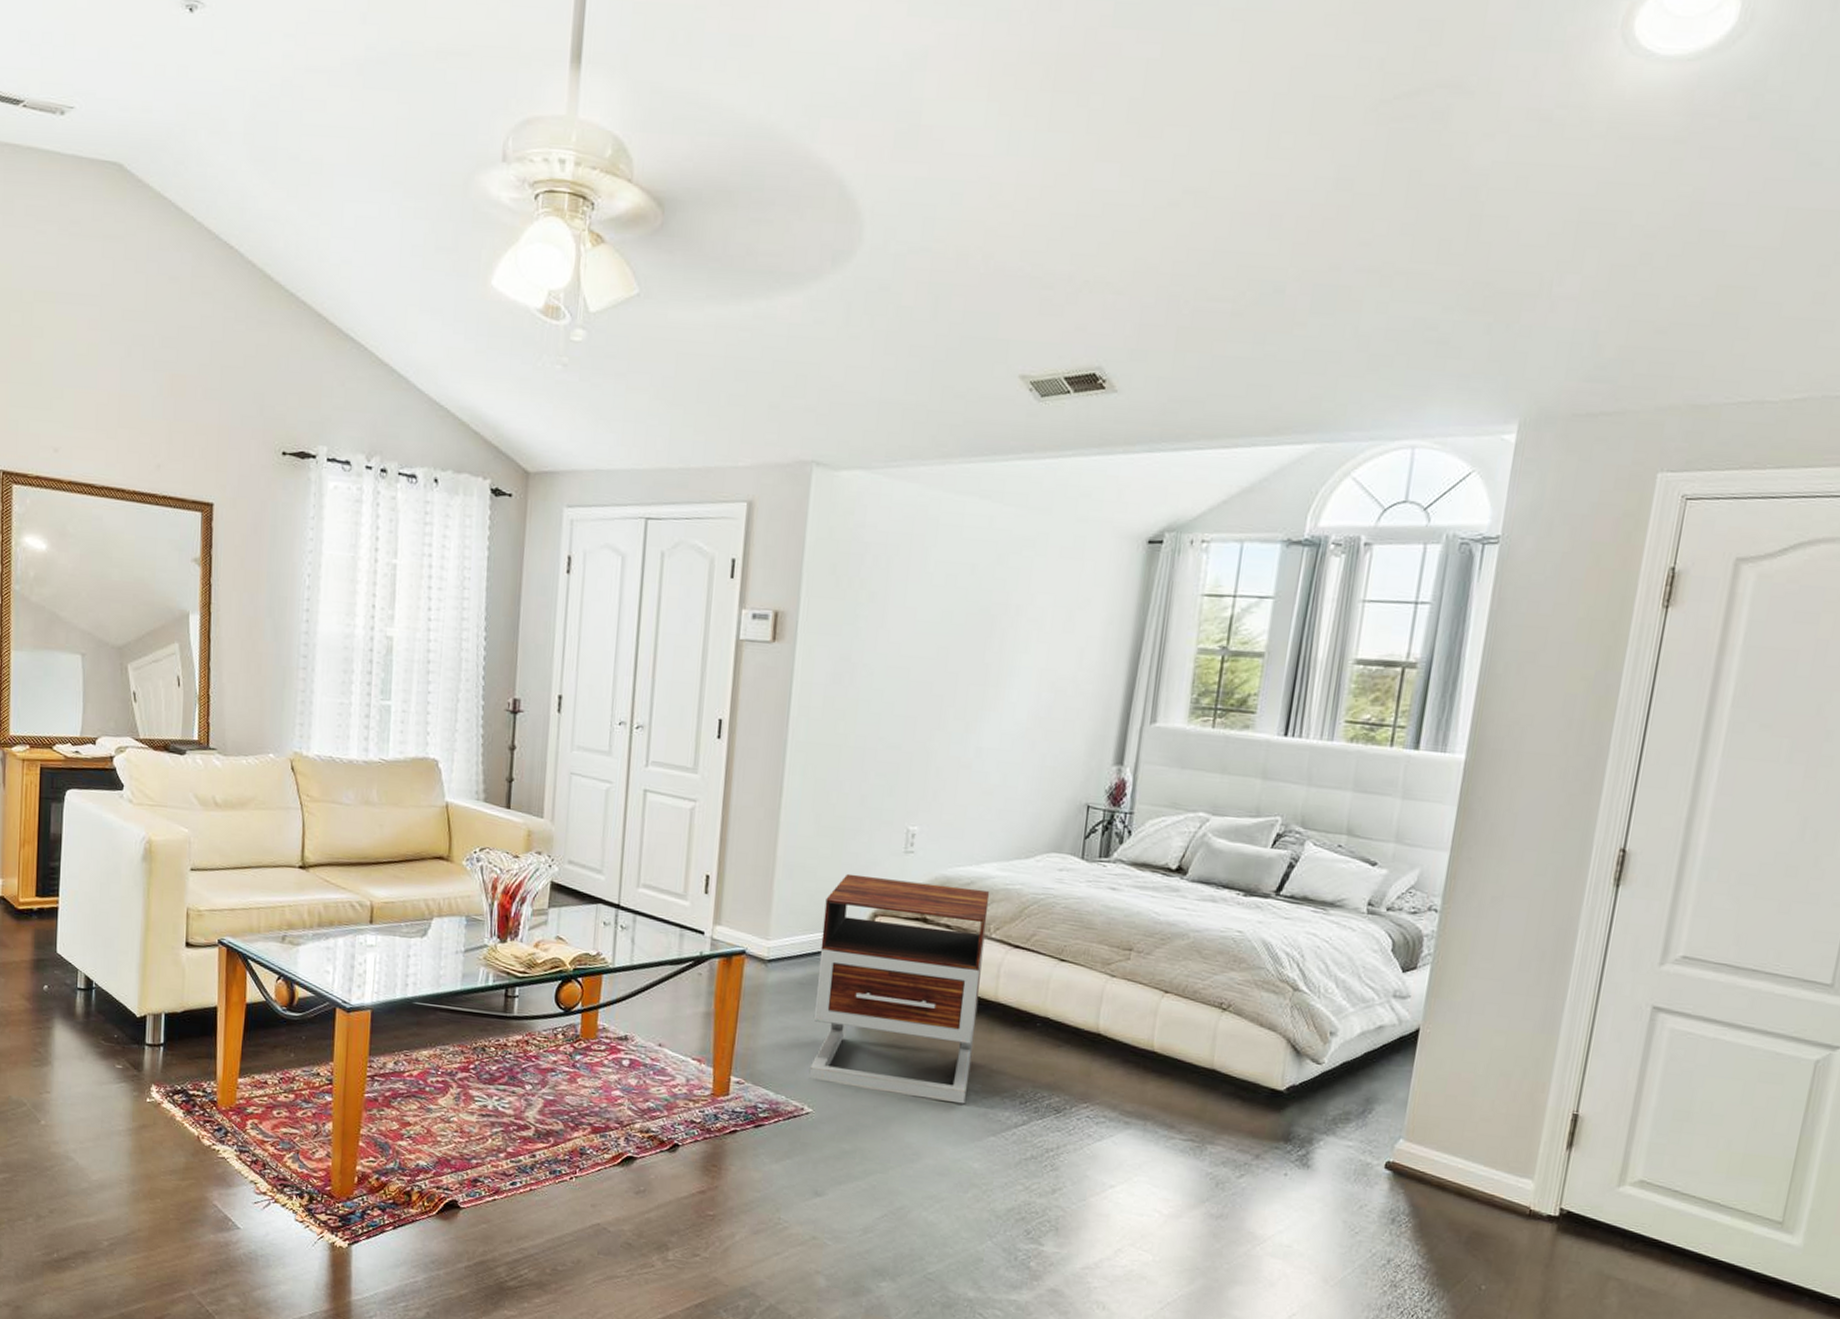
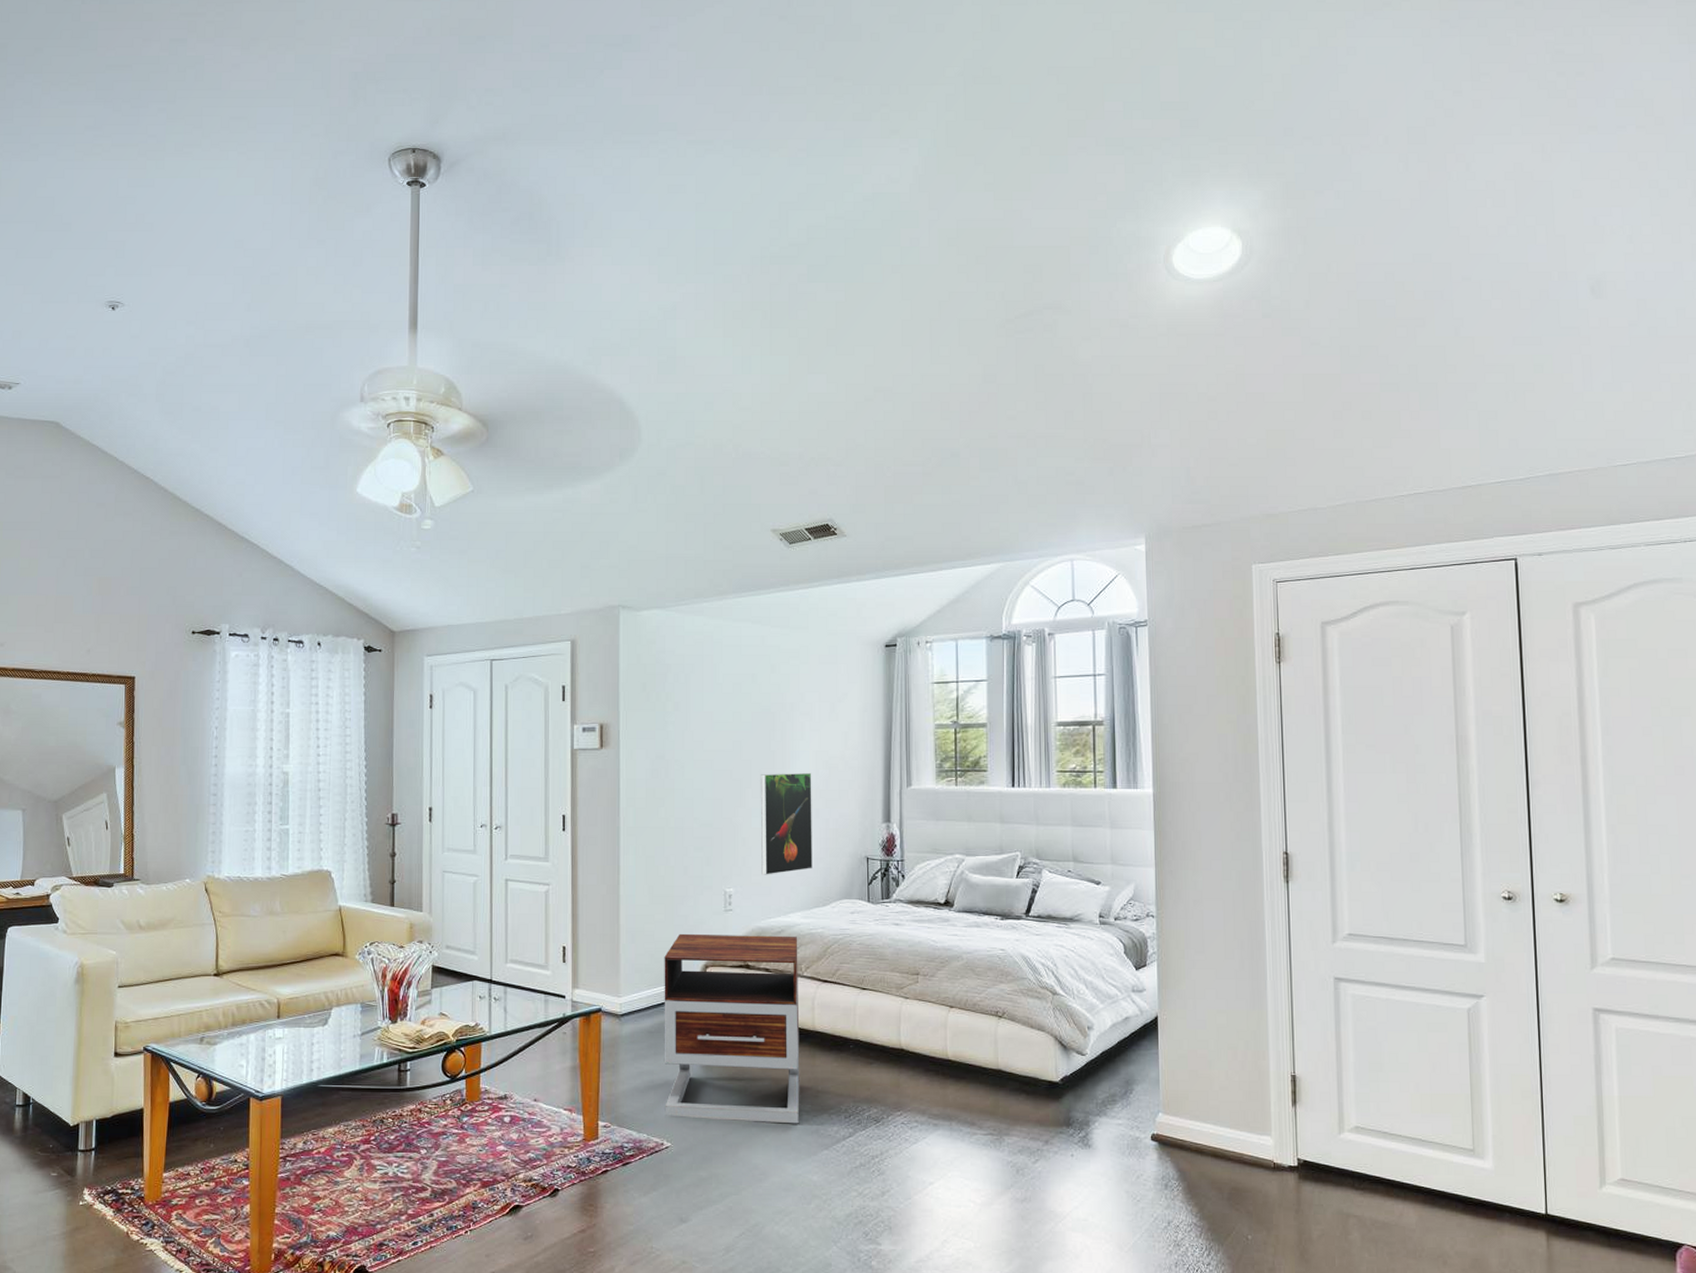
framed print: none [954,690,1033,816] -> present [760,772,812,875]

